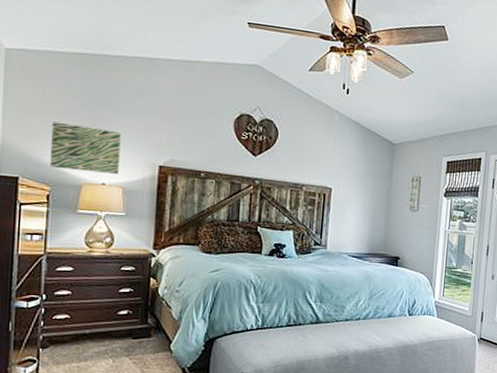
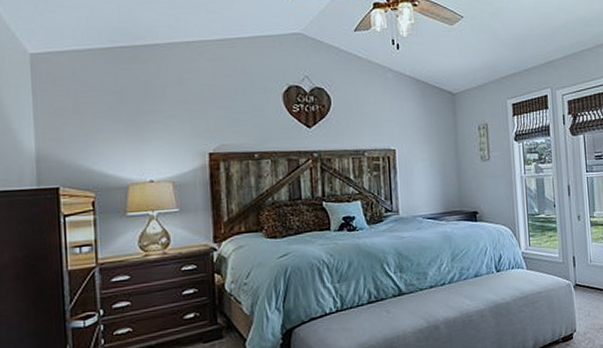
wall art: present [49,121,121,174] -> none [88,122,166,172]

